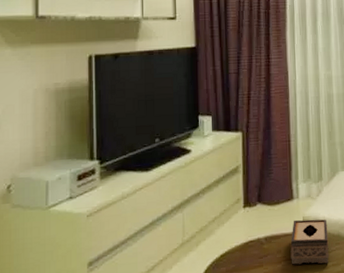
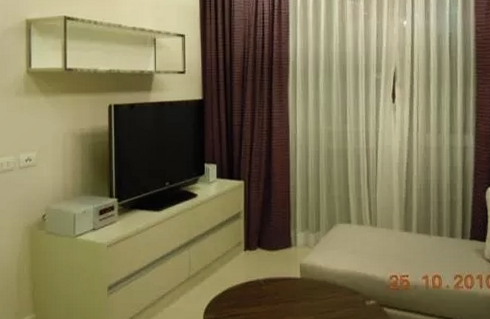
tissue box: present [290,219,329,265] -> none [287,266,325,310]

